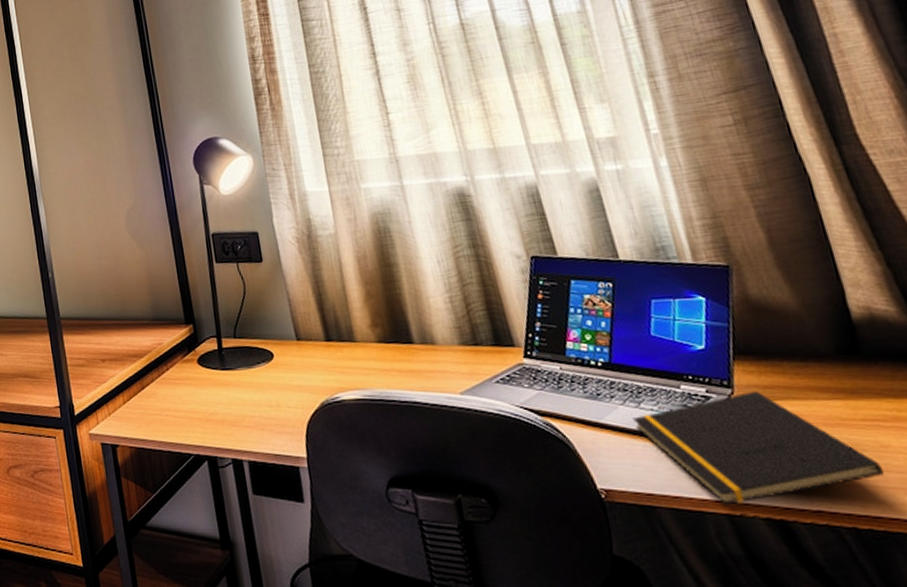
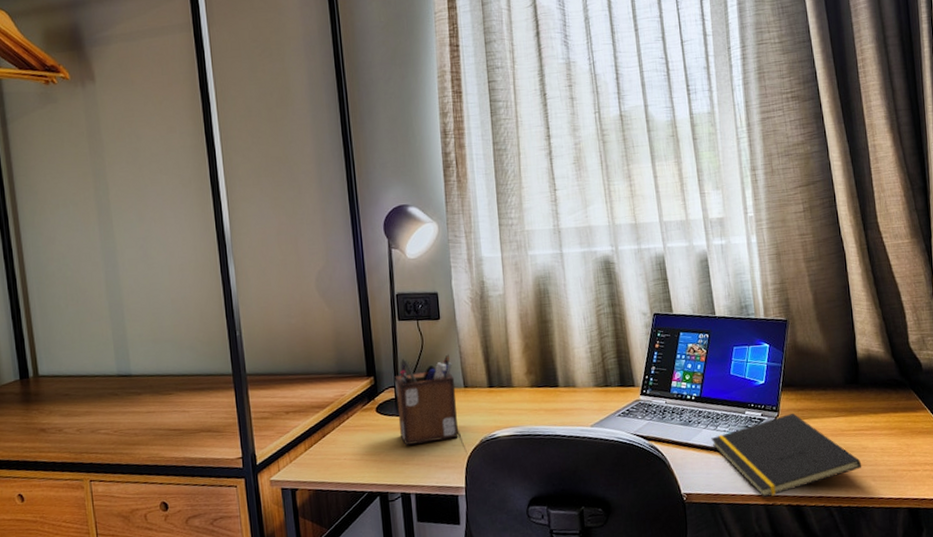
desk organizer: none [216,301,294,405] -> present [395,354,458,446]

